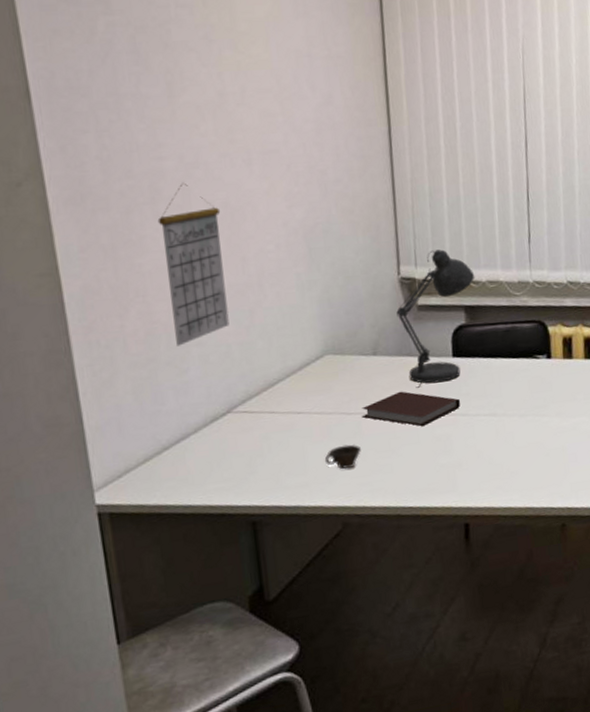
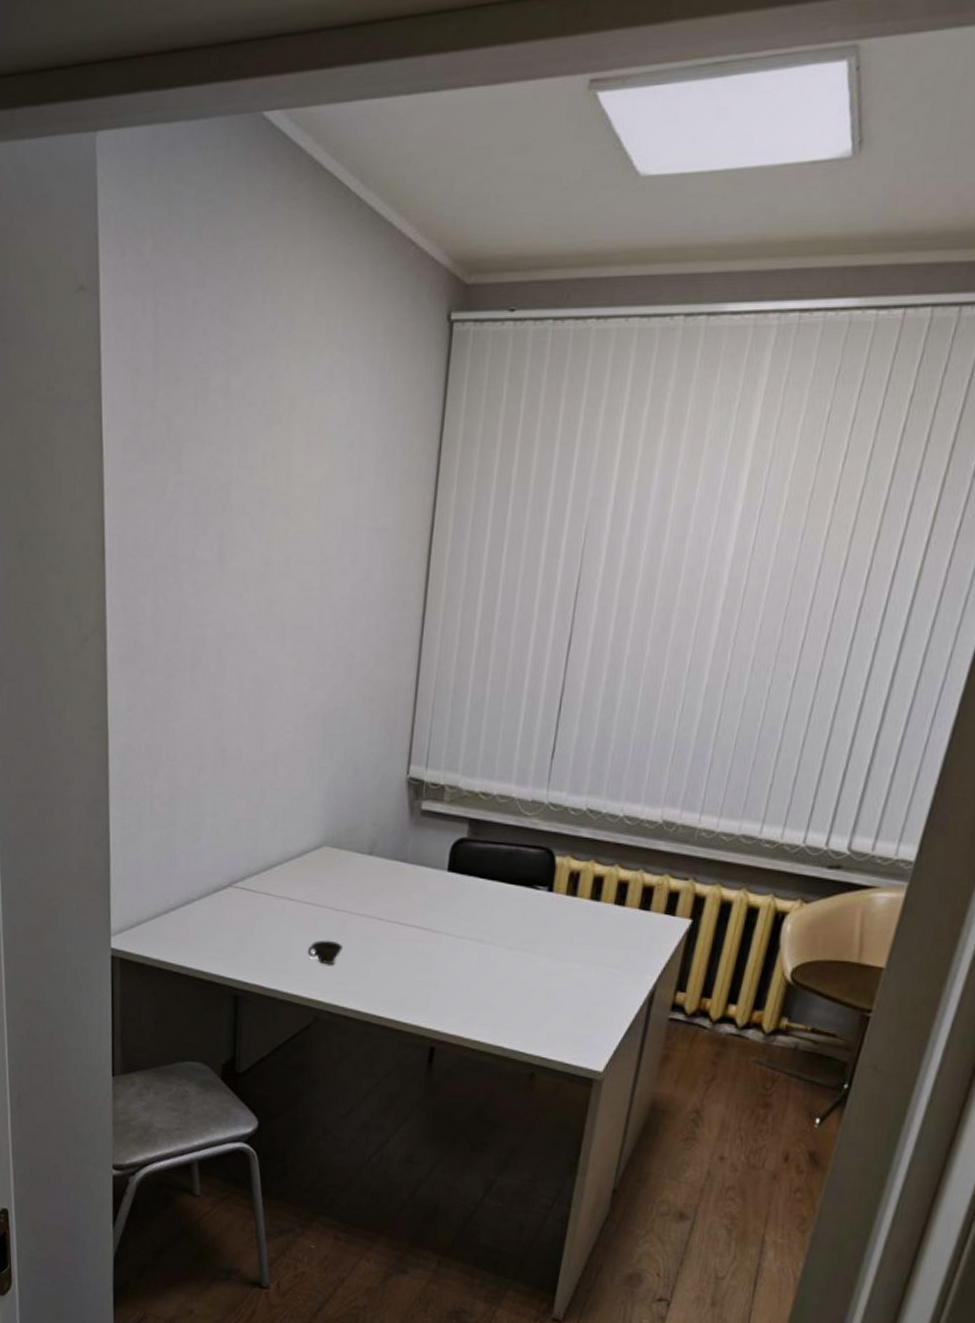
calendar: present [157,182,230,346] -> none [194,652,250,814]
notebook: present [362,391,461,426] -> none [349,897,448,937]
desk lamp: present [396,249,475,388] -> none [399,752,487,897]

